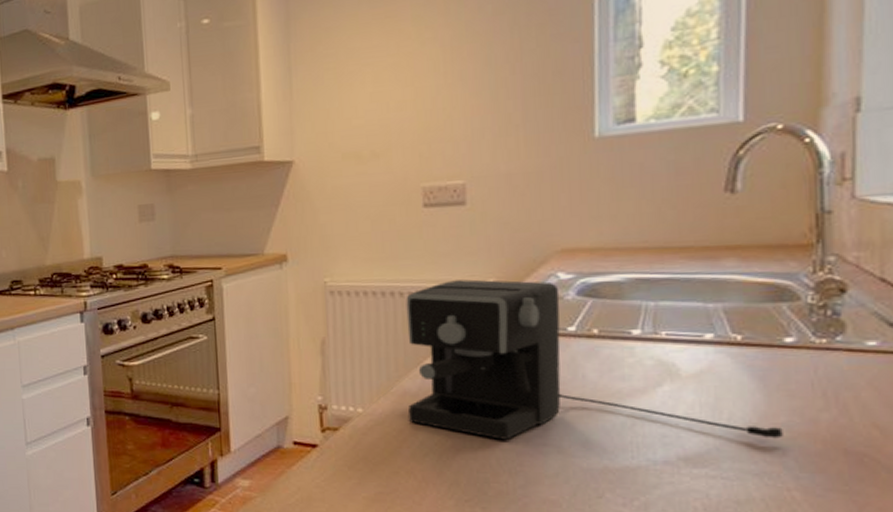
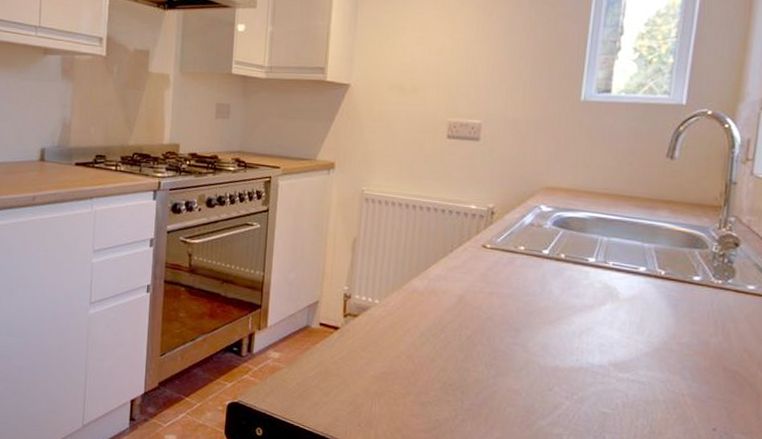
coffee maker: present [406,279,783,440] -> none [413,201,685,355]

